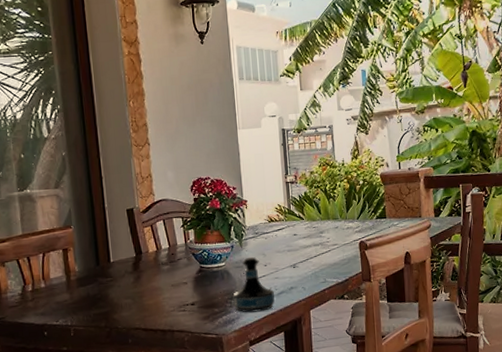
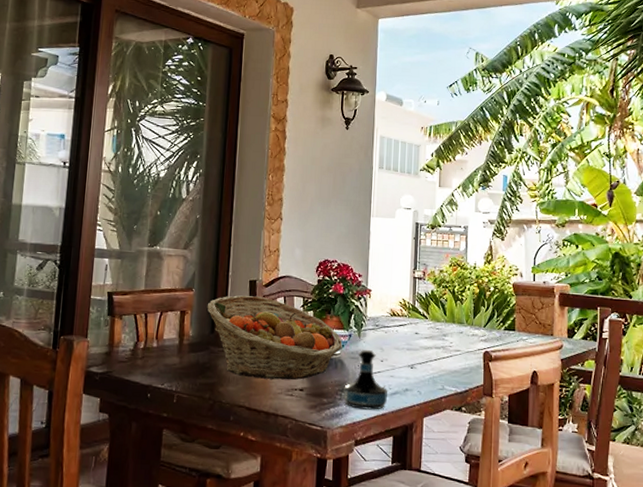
fruit basket: none [88,223,226,301] -> present [207,295,343,380]

